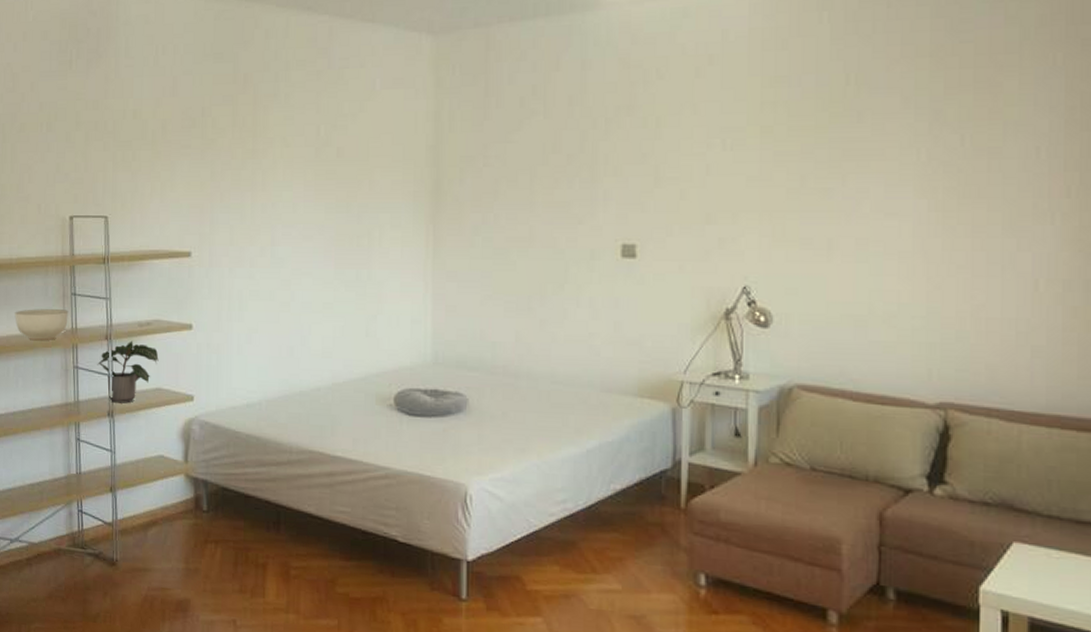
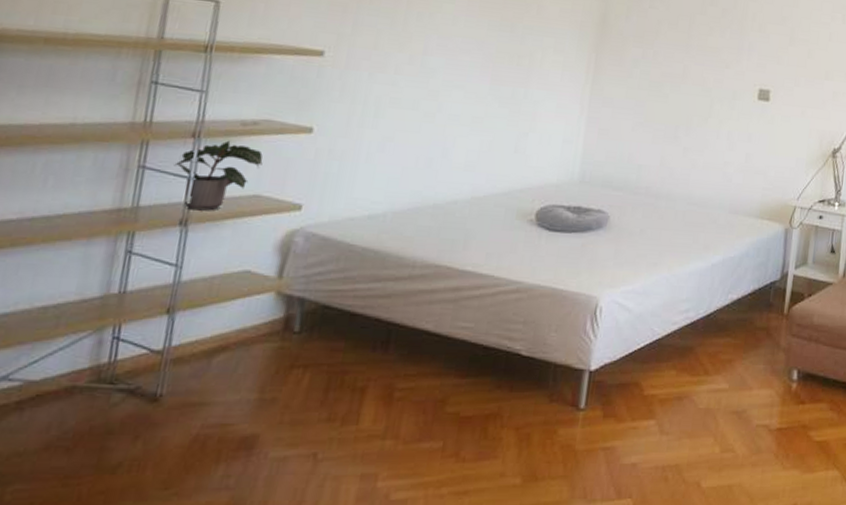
bowl: present [14,309,69,341] -> none [57,94,143,134]

